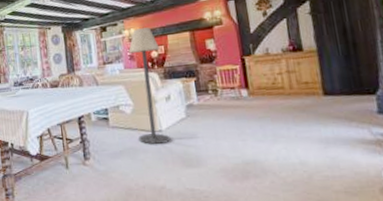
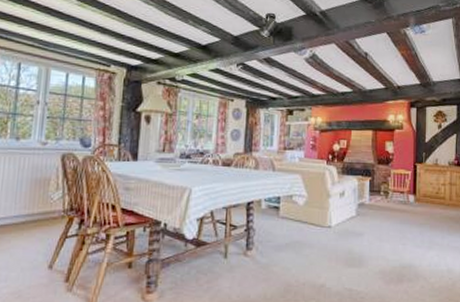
floor lamp: present [129,27,171,144] -> none [307,118,343,240]

